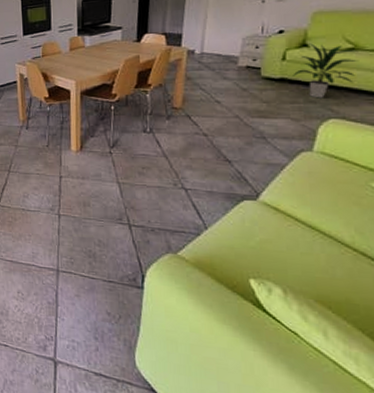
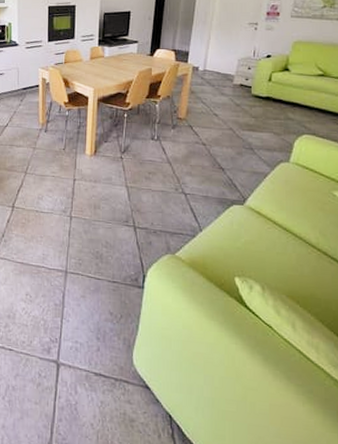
indoor plant: present [293,43,359,98] -> none [276,68,327,116]

